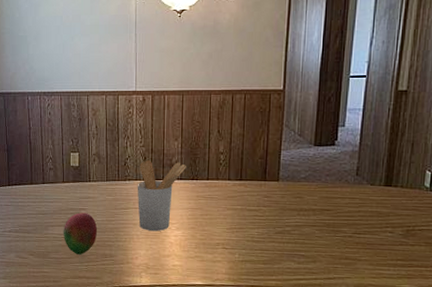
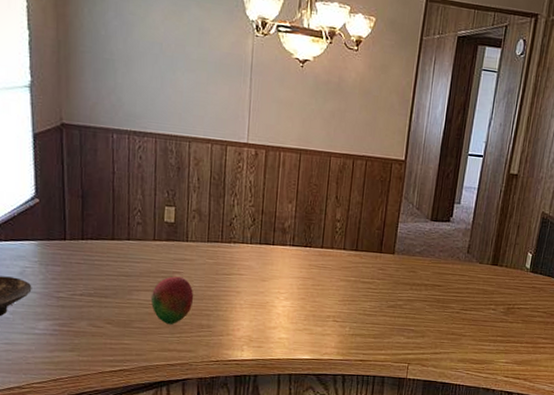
utensil holder: present [137,160,186,232] -> none [243,222,300,301]

